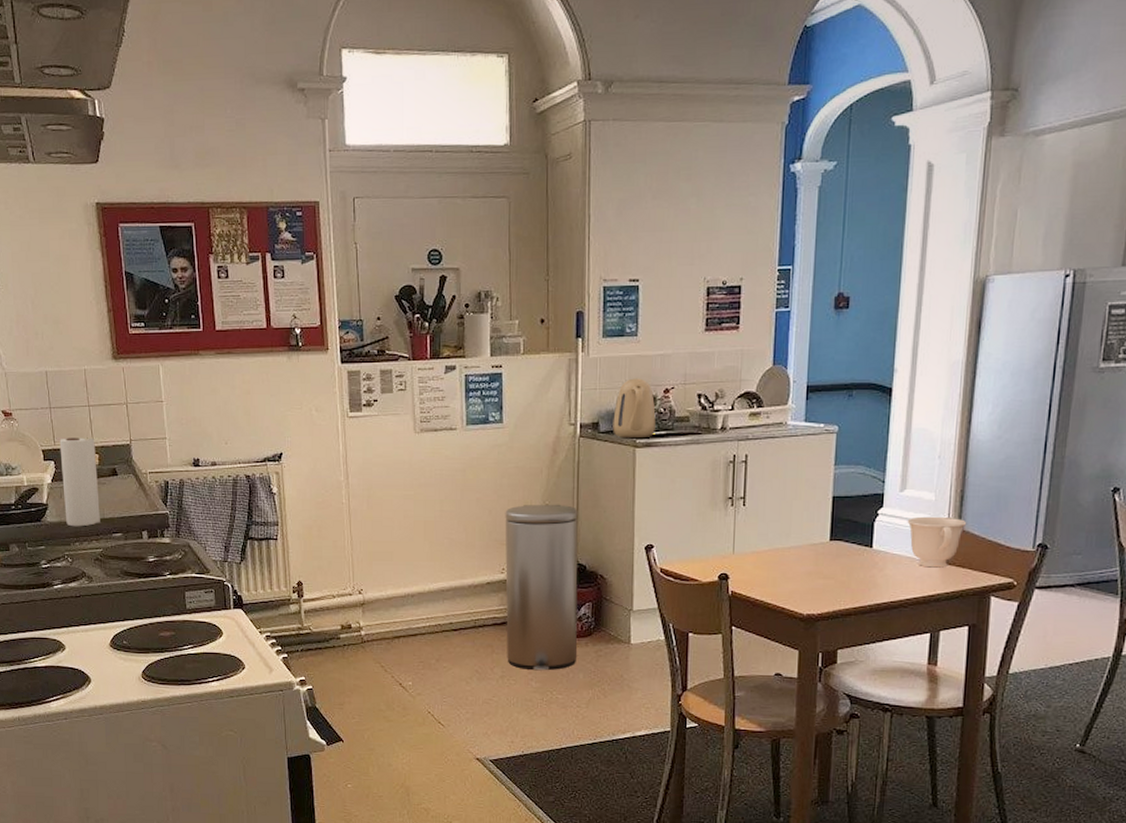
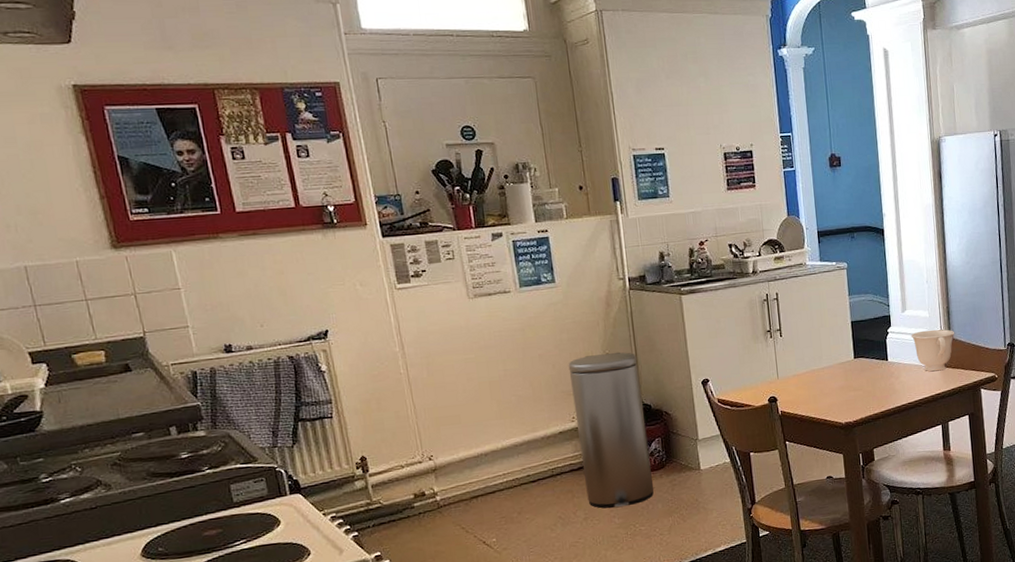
paper towel roll: present [59,438,100,527] -> none [51,334,115,433]
kettle: present [613,378,656,439] -> none [657,234,697,288]

